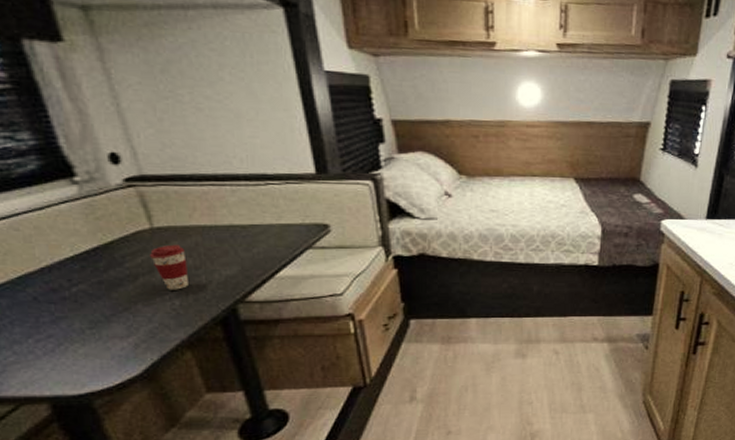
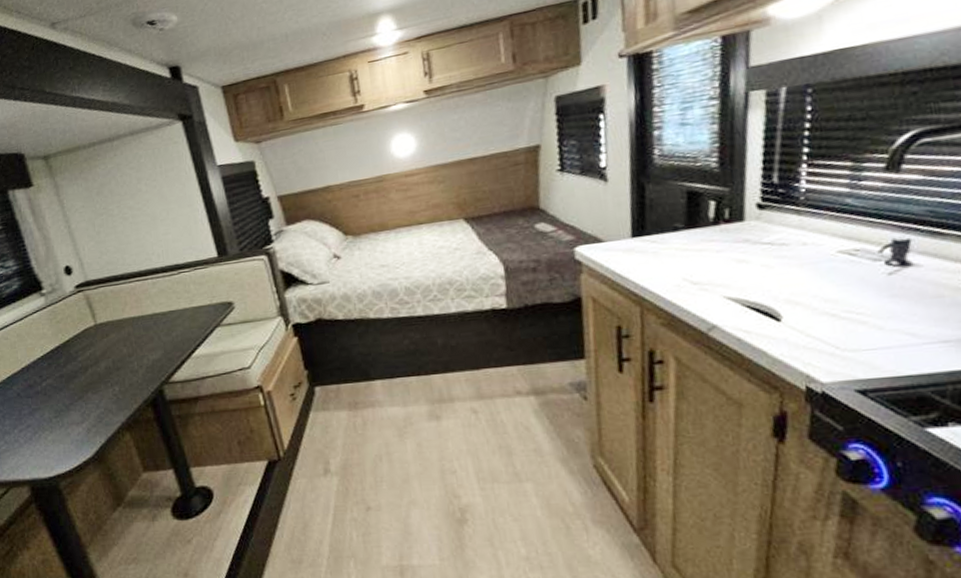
coffee cup: present [150,244,188,290] -> none [95,336,125,378]

